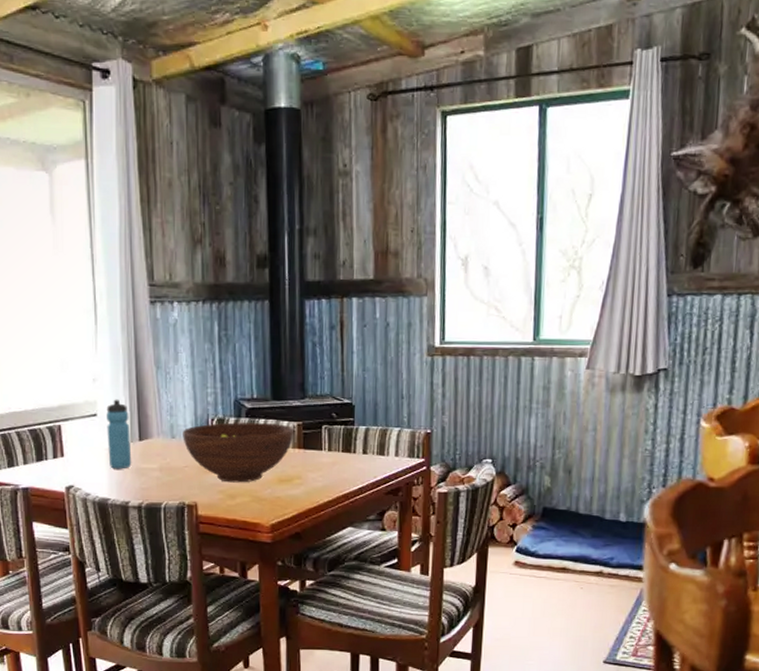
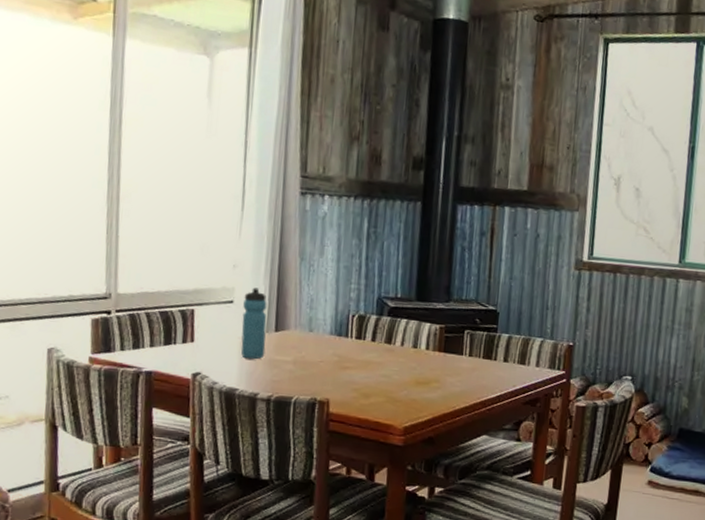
fruit bowl: present [183,422,293,483] -> none [320,320,435,383]

